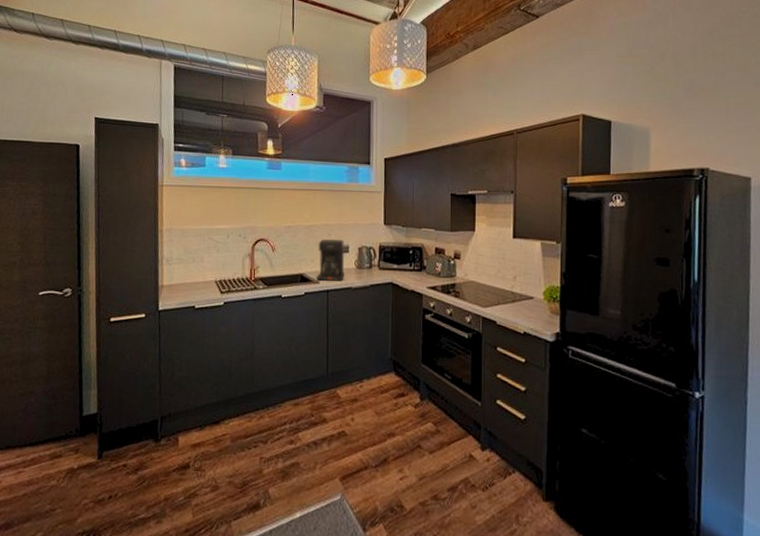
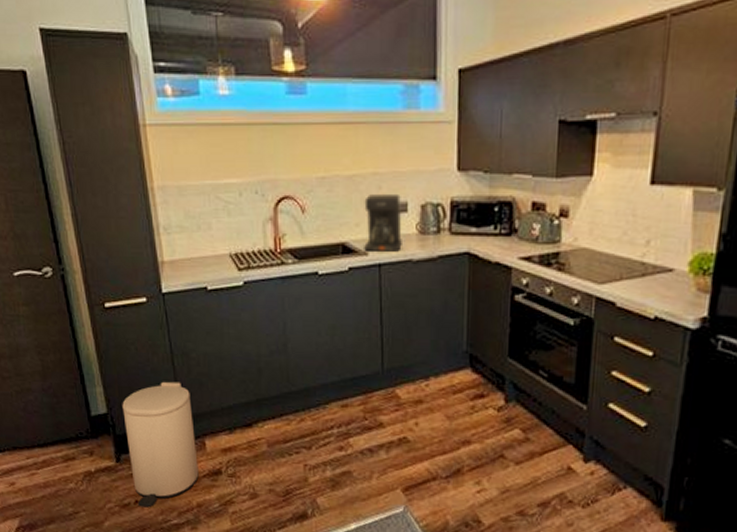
pedal bin: none [110,384,171,503] -> present [122,381,199,508]

